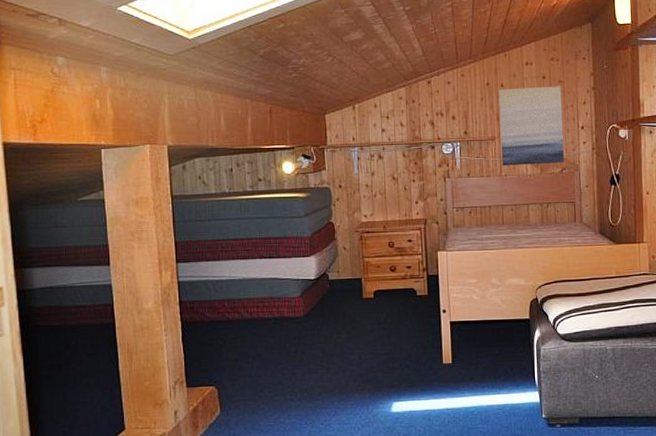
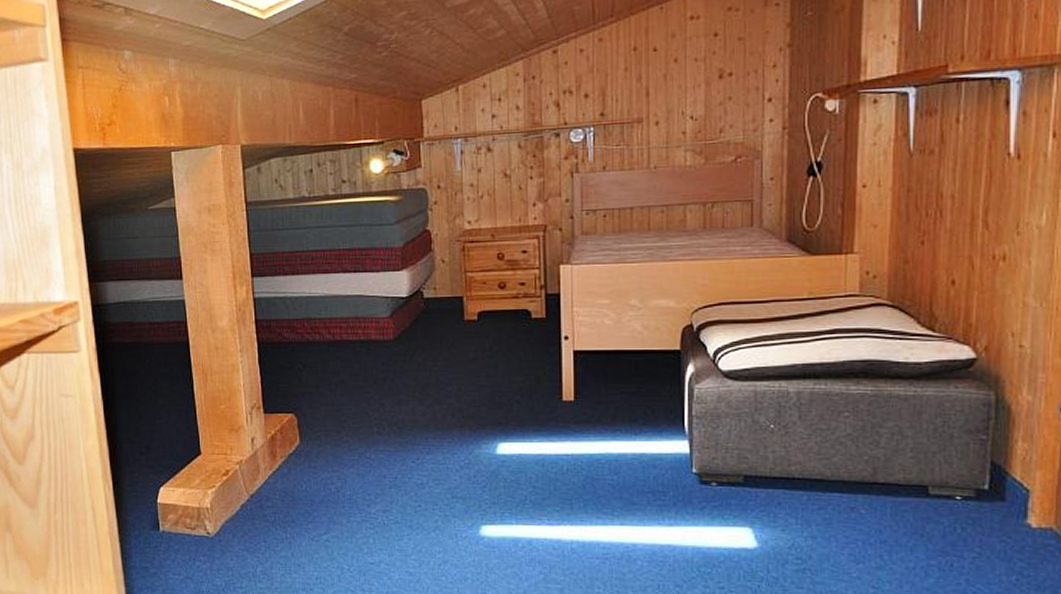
wall art: present [498,86,565,167] -> none [649,45,741,156]

